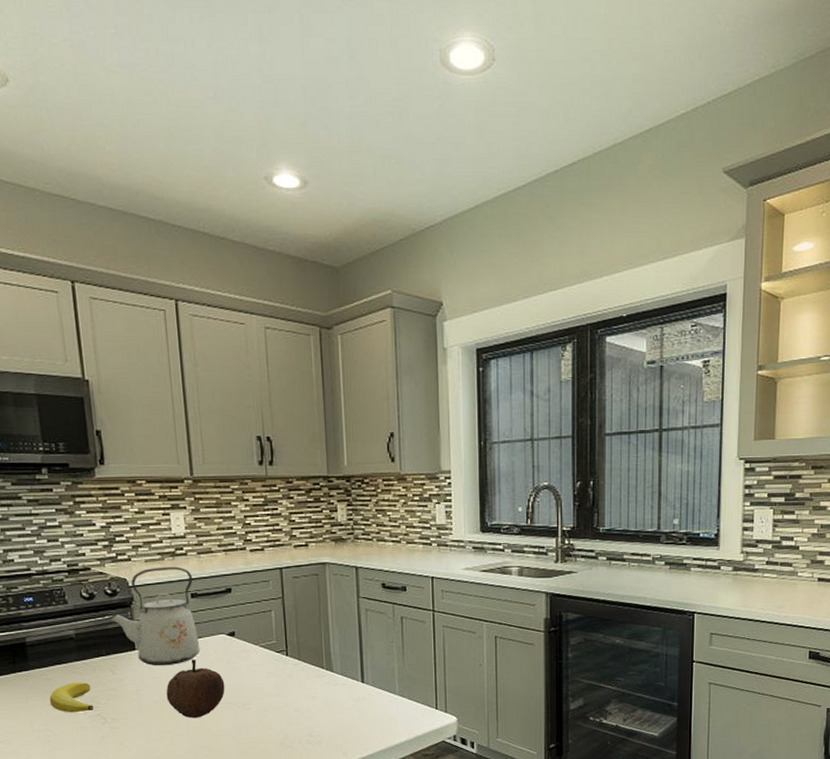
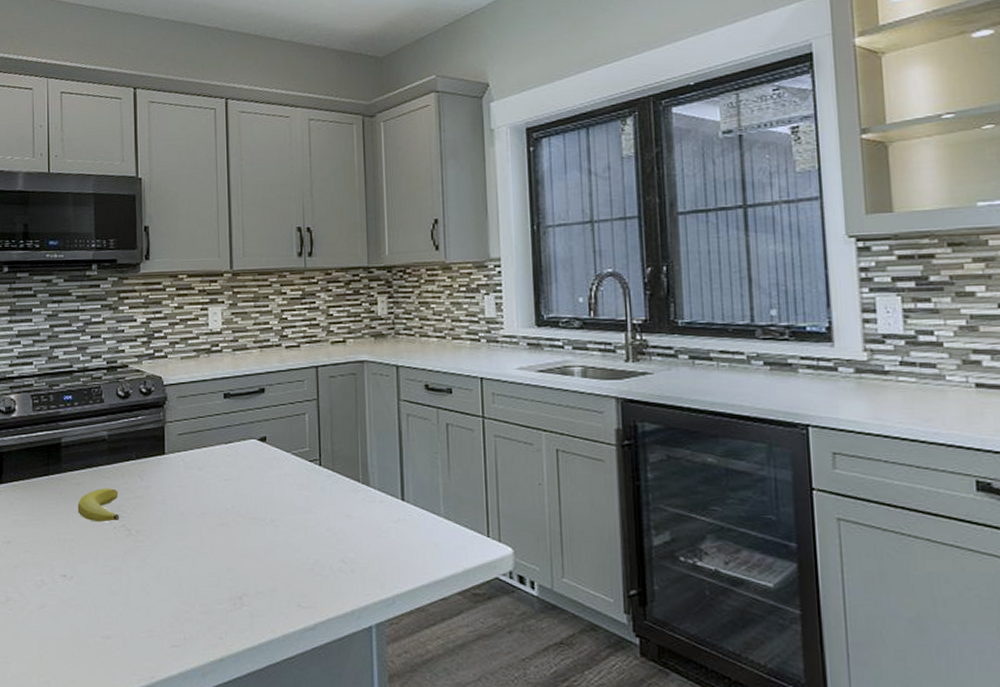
kettle: present [109,566,200,666] -> none [142,364,230,473]
fruit: present [166,659,225,718] -> none [192,467,253,535]

